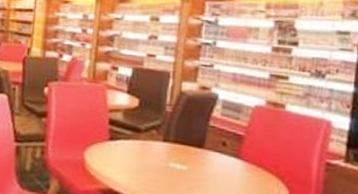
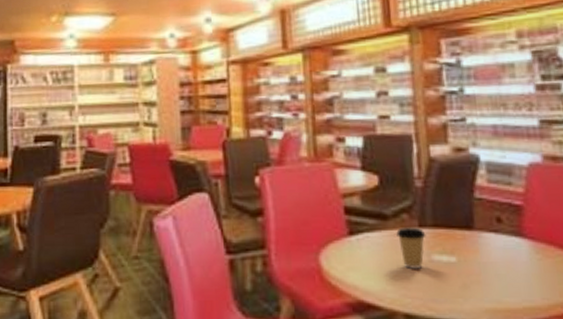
coffee cup: none [145,140,168,172] -> present [396,227,426,270]

